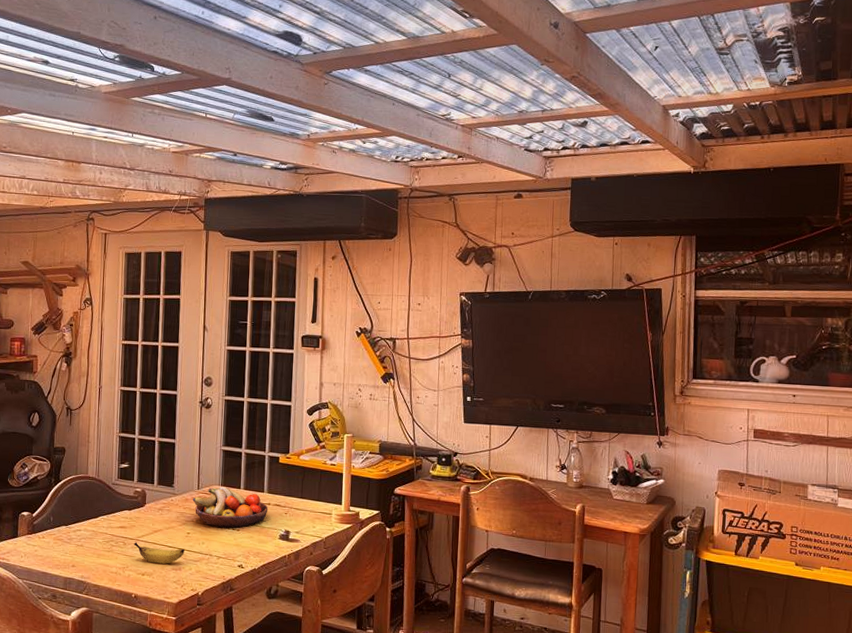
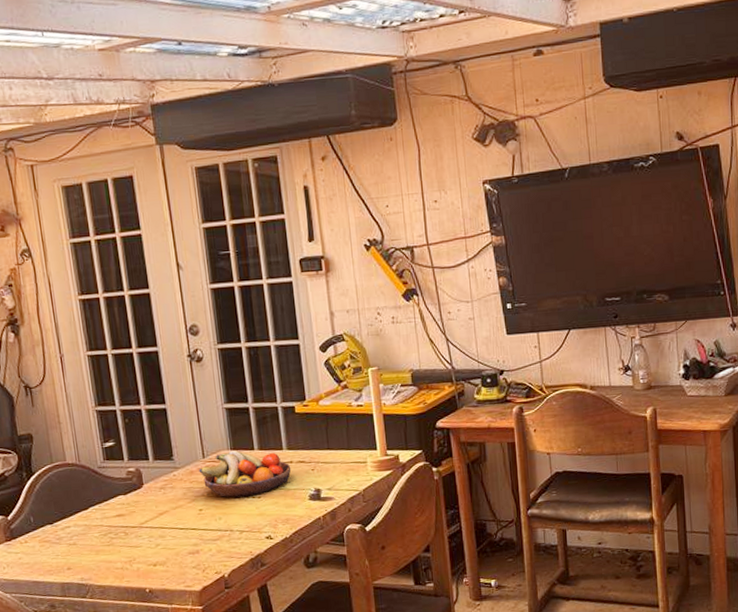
banana: present [134,542,185,564] -> none [137,528,200,550]

